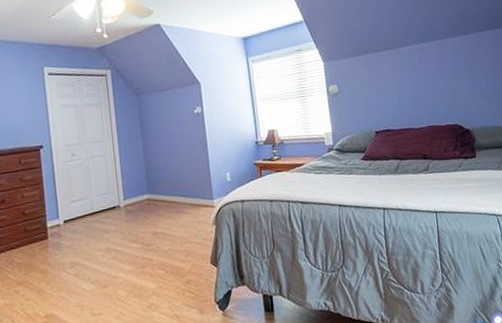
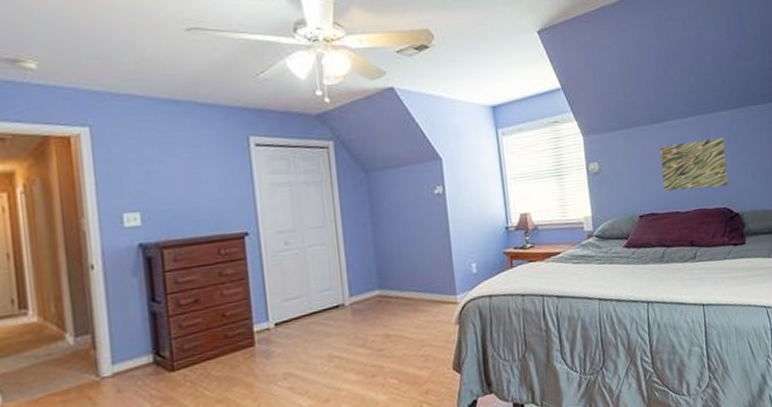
wall art: none [394,60,459,110] -> present [660,137,729,191]

